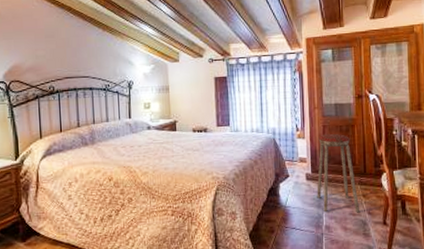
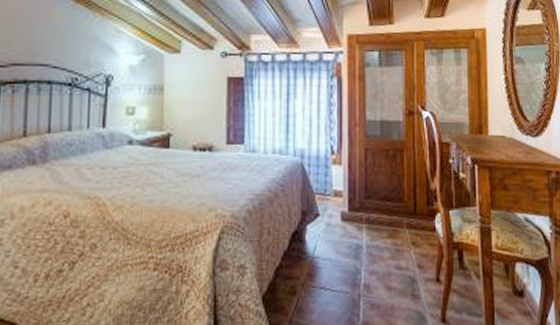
music stool: present [317,133,360,213] -> none [354,159,408,266]

